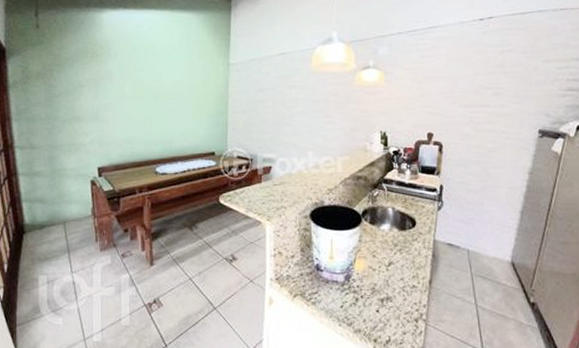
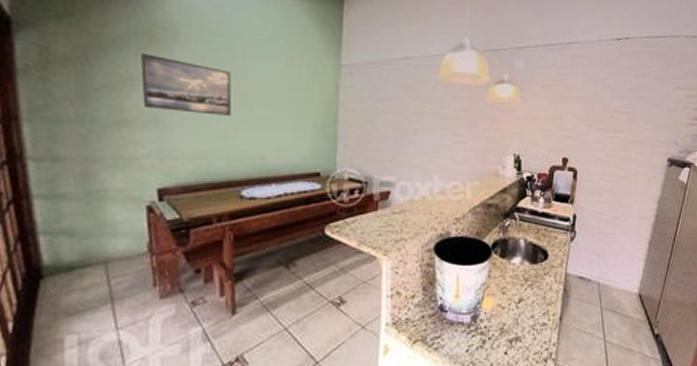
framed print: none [86,66,148,111] -> present [141,54,231,117]

